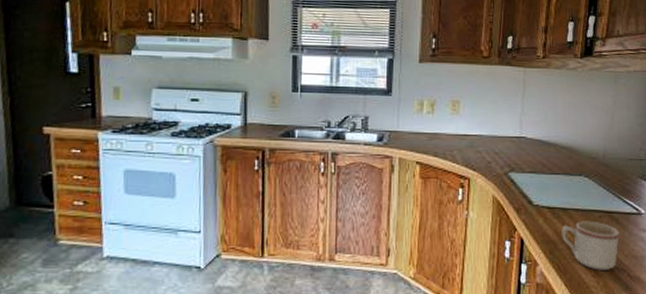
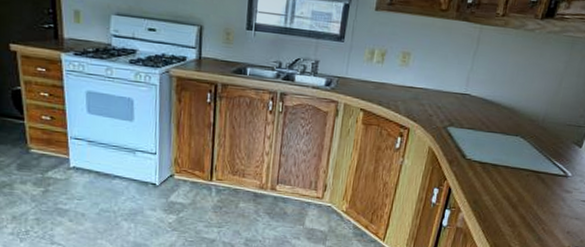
mug: present [562,221,619,270] -> none [487,177,543,223]

